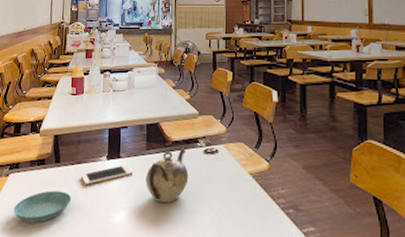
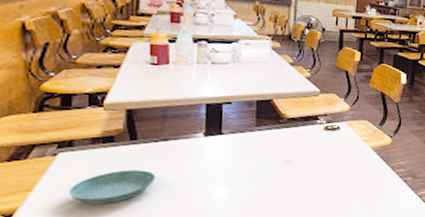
cell phone: present [81,164,134,185] -> none [169,140,240,162]
teapot: present [146,148,189,203] -> none [254,125,306,177]

